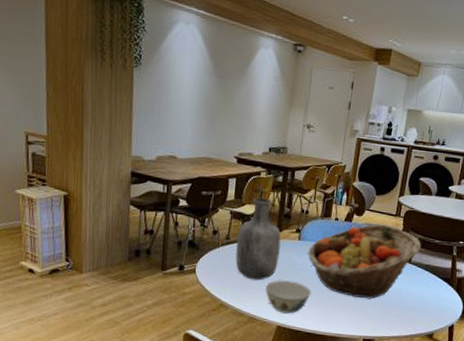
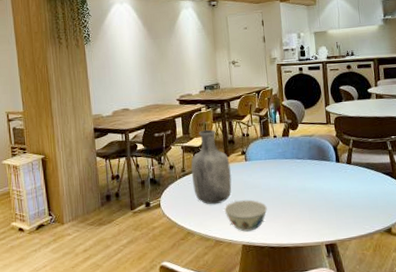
fruit basket: present [307,224,421,299] -> none [256,133,357,206]

